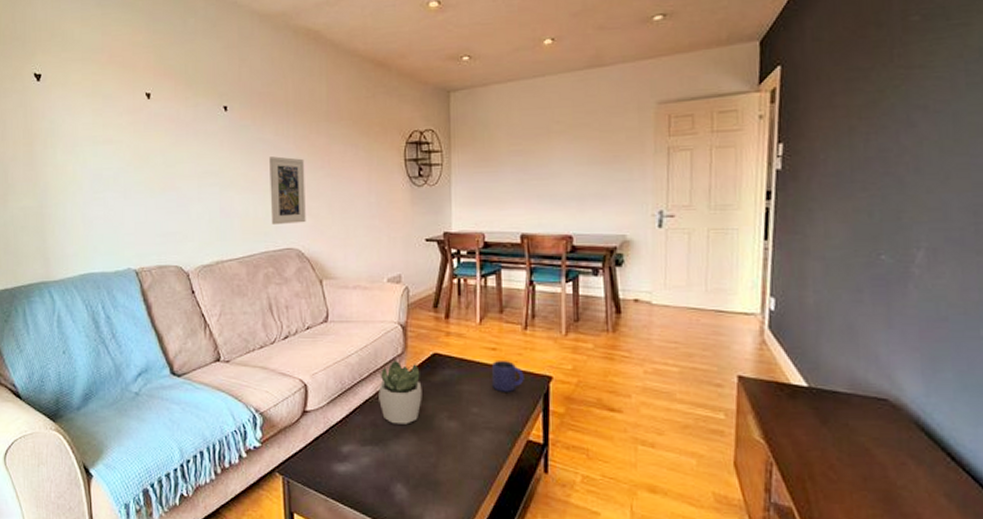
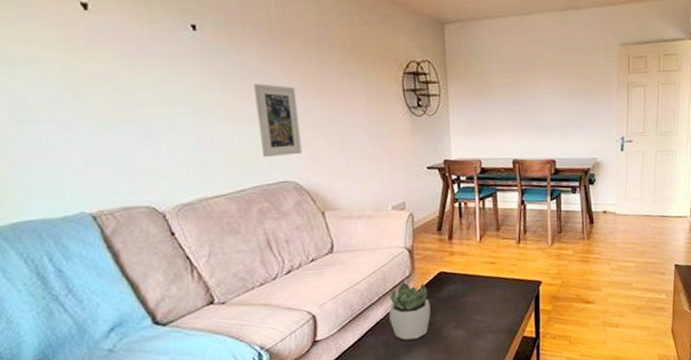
mug: present [491,359,524,392] -> none [491,271,519,299]

